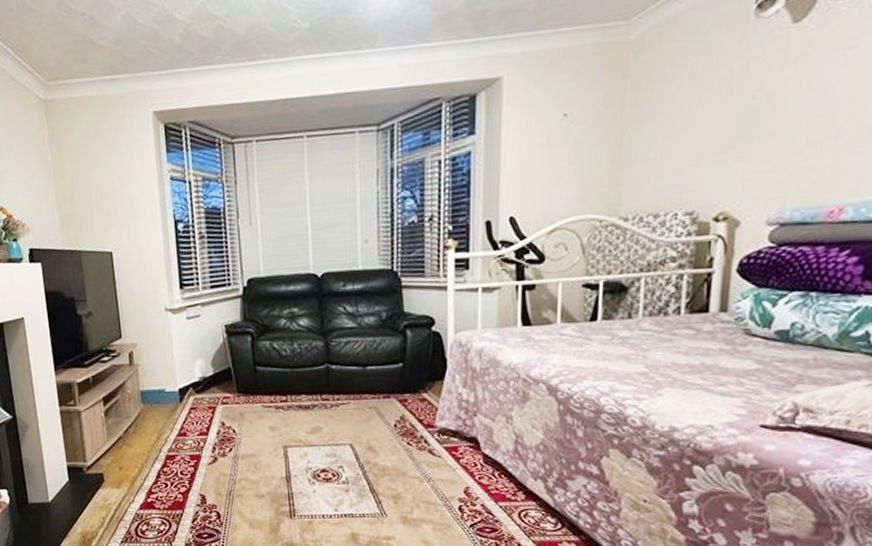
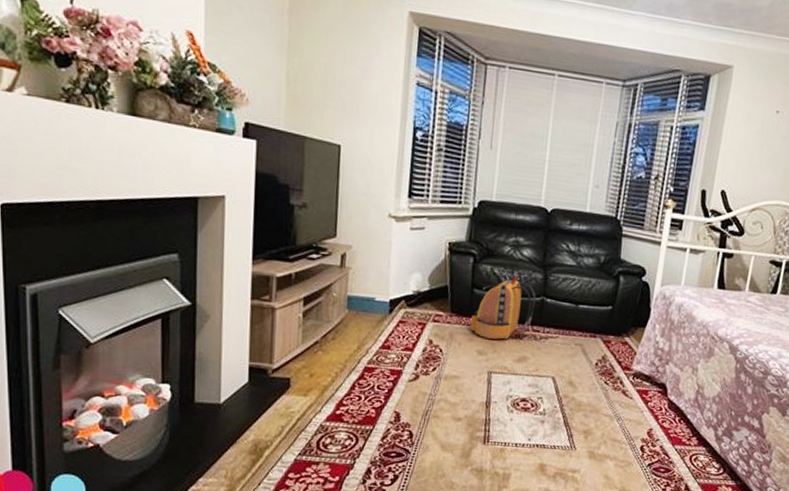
backpack: none [257,346,321,414] -> present [470,274,536,340]

